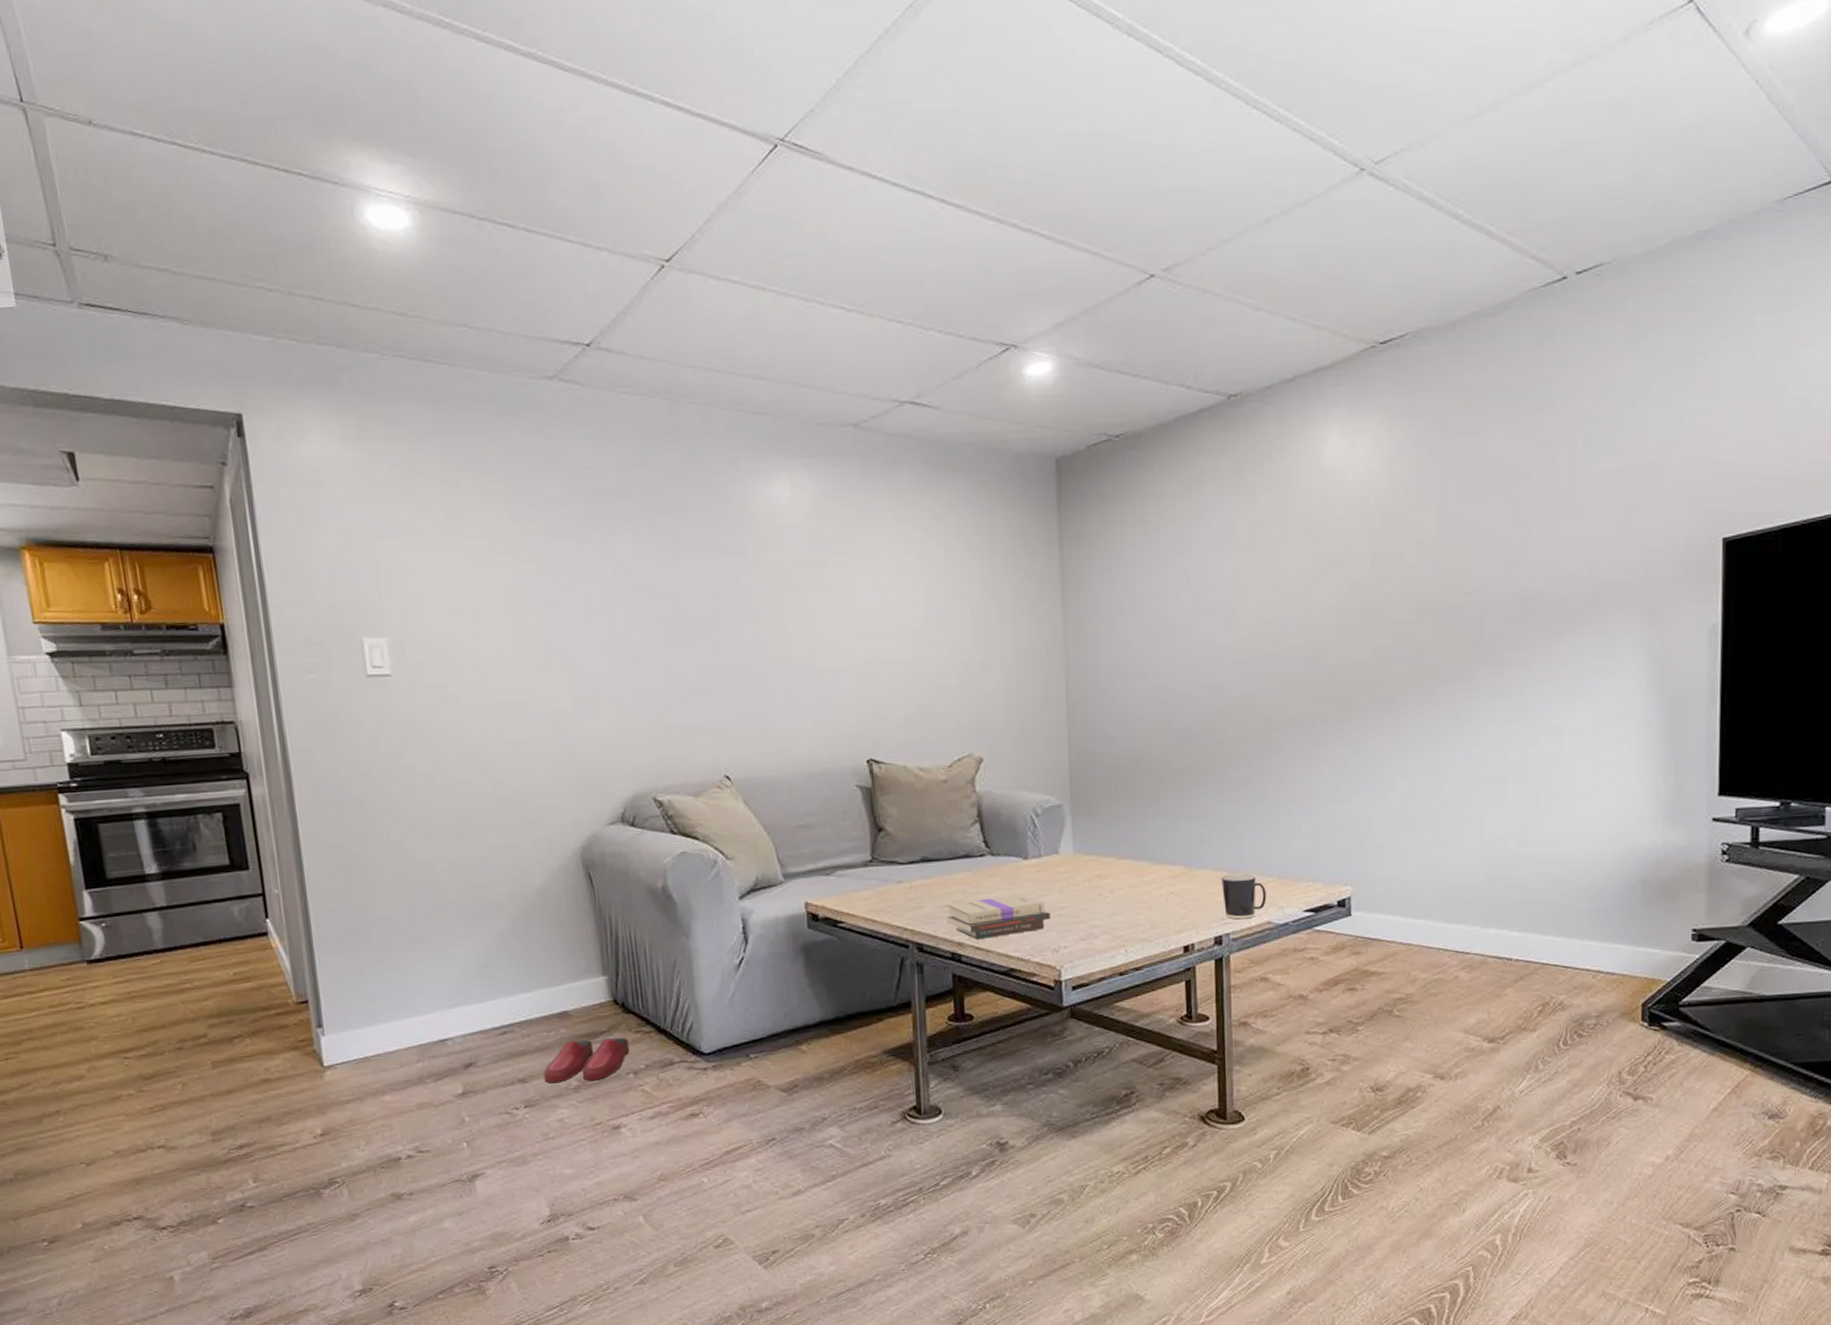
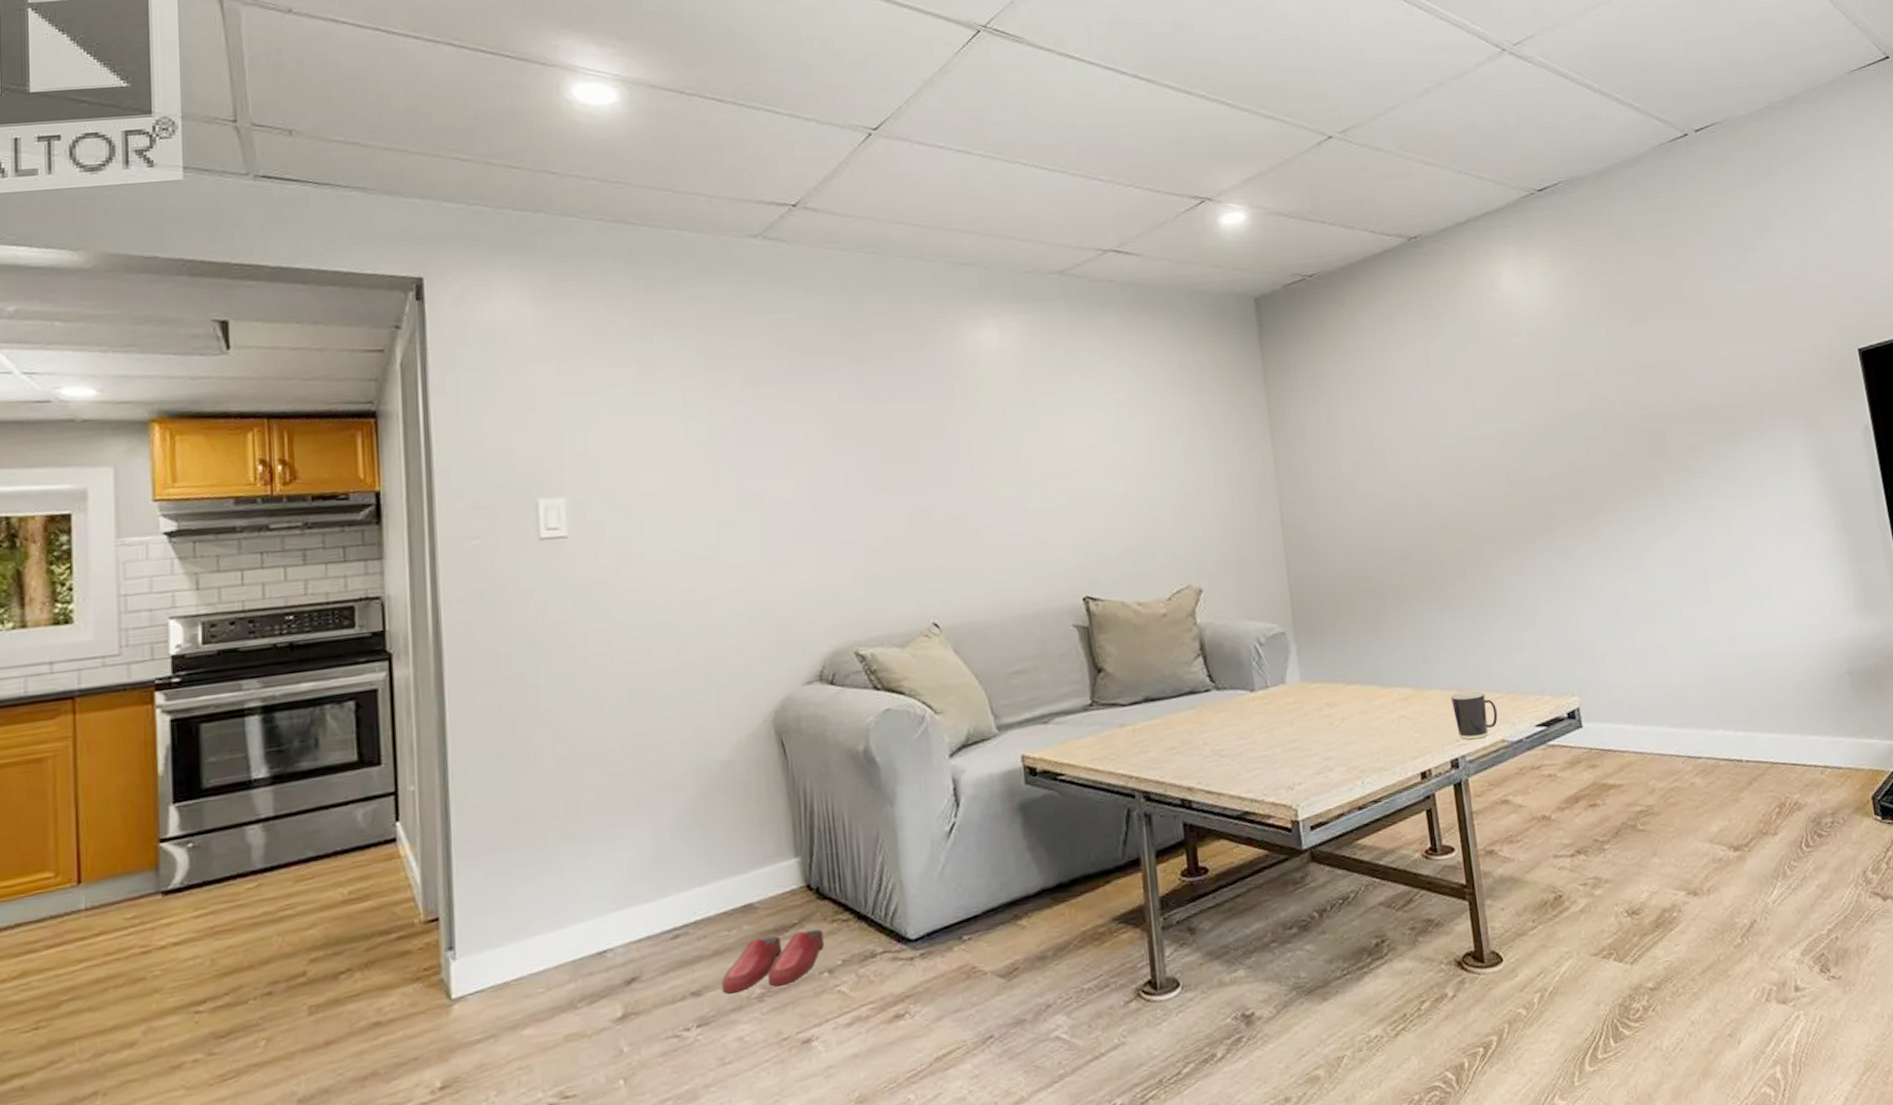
books: present [946,894,1050,940] -> none [1173,729,1282,783]

